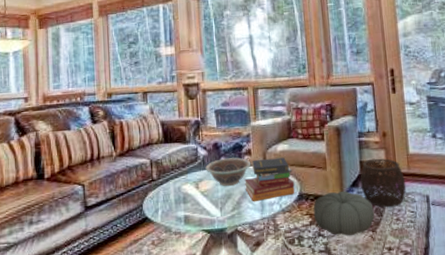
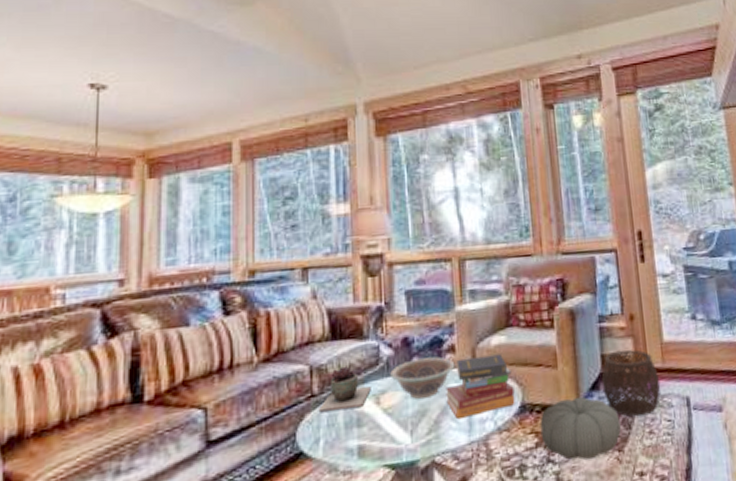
succulent plant: none [158,161,192,192] -> present [320,365,371,413]

